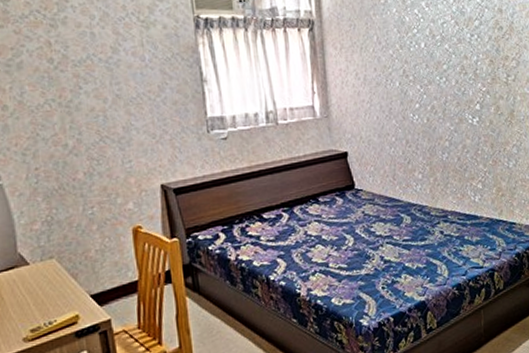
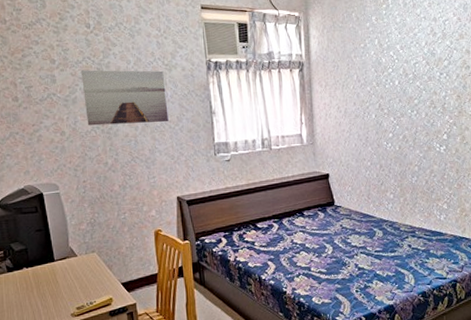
wall art: none [27,26,147,98] -> present [80,70,168,126]

